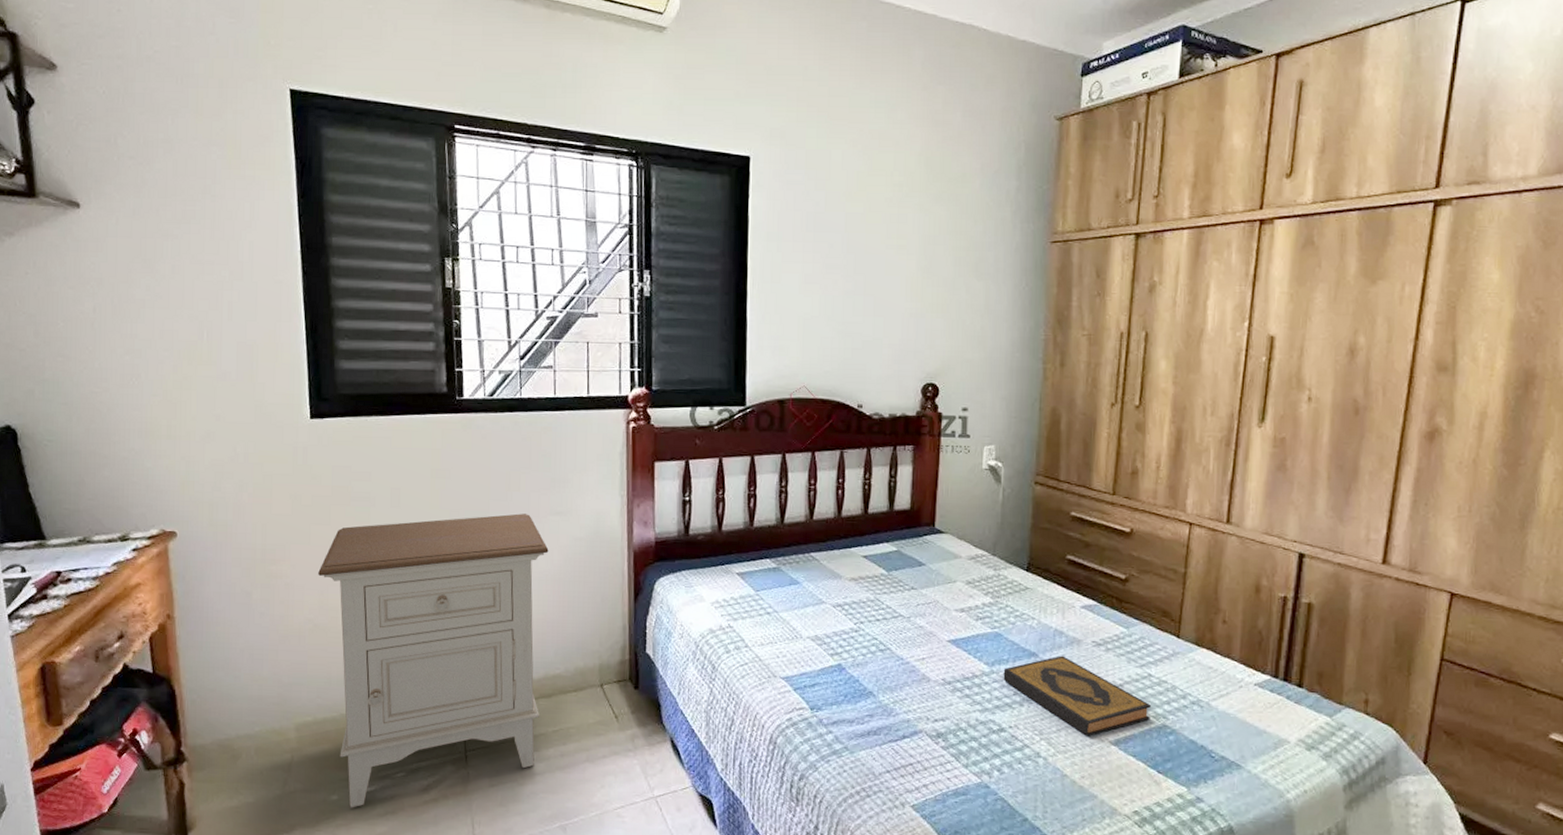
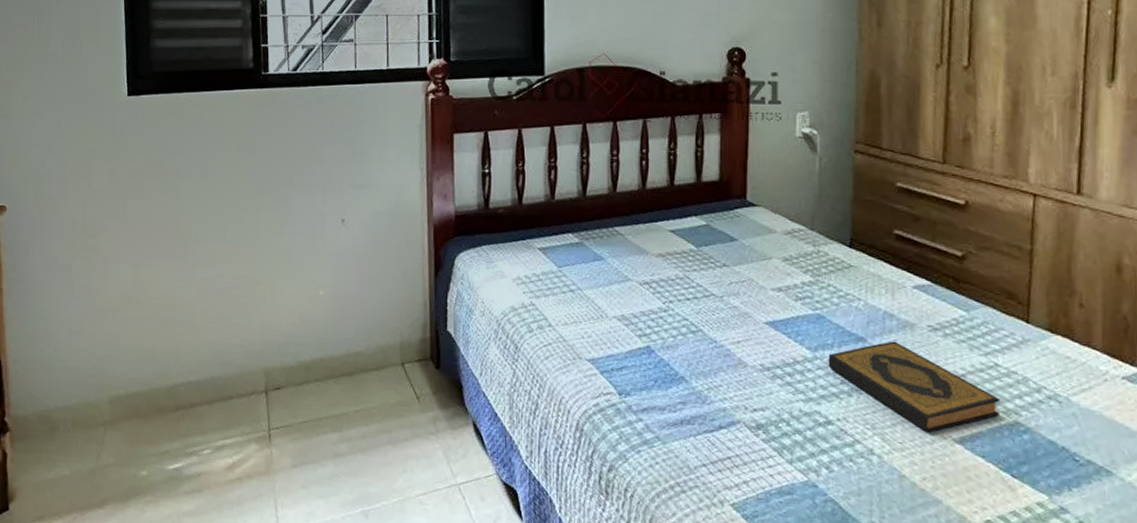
nightstand: present [318,513,549,808] -> none [132,187,350,485]

